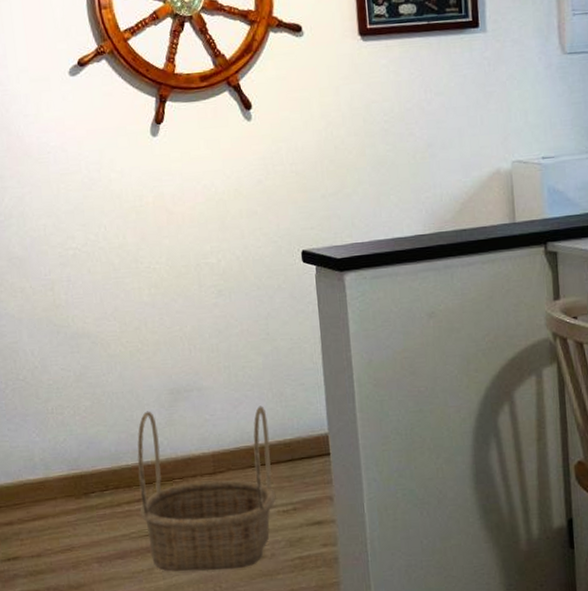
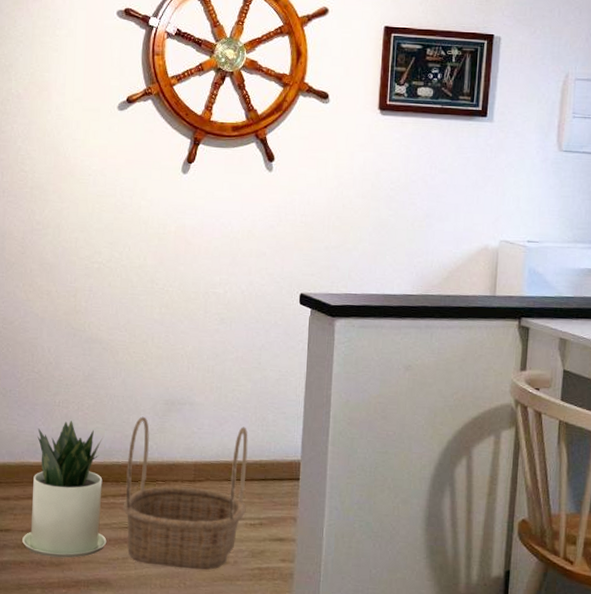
planter: none [32,427,128,581] -> present [22,420,107,558]

